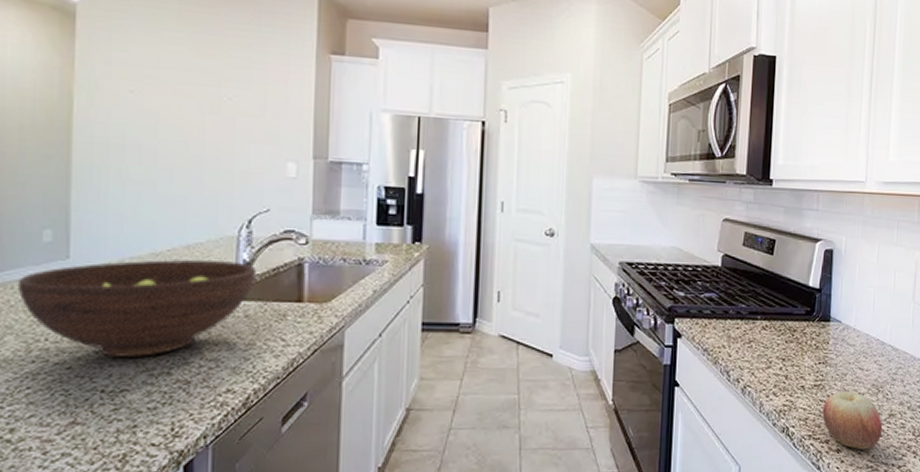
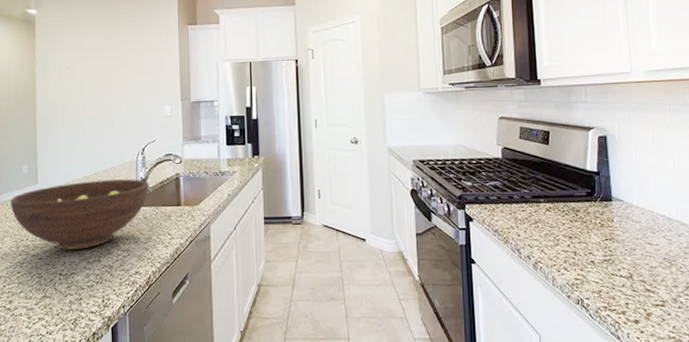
apple: present [822,392,883,450] -> none [615,265,681,321]

